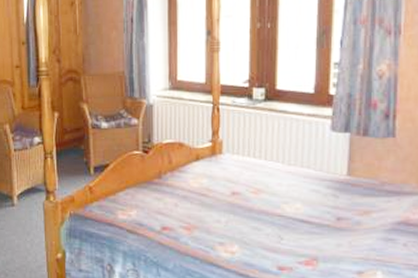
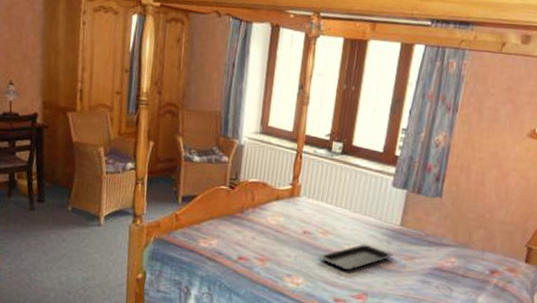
serving tray: none [252,201,344,234] -> present [318,244,394,271]

